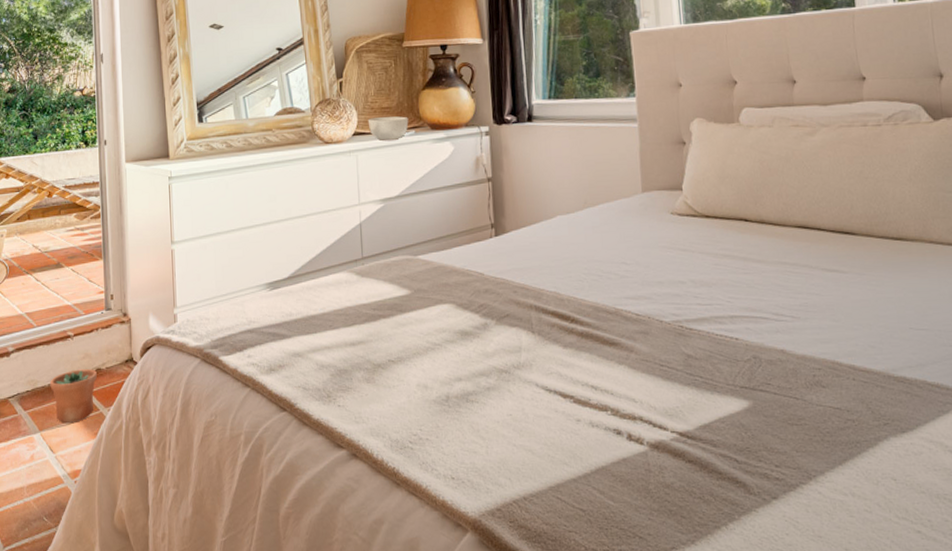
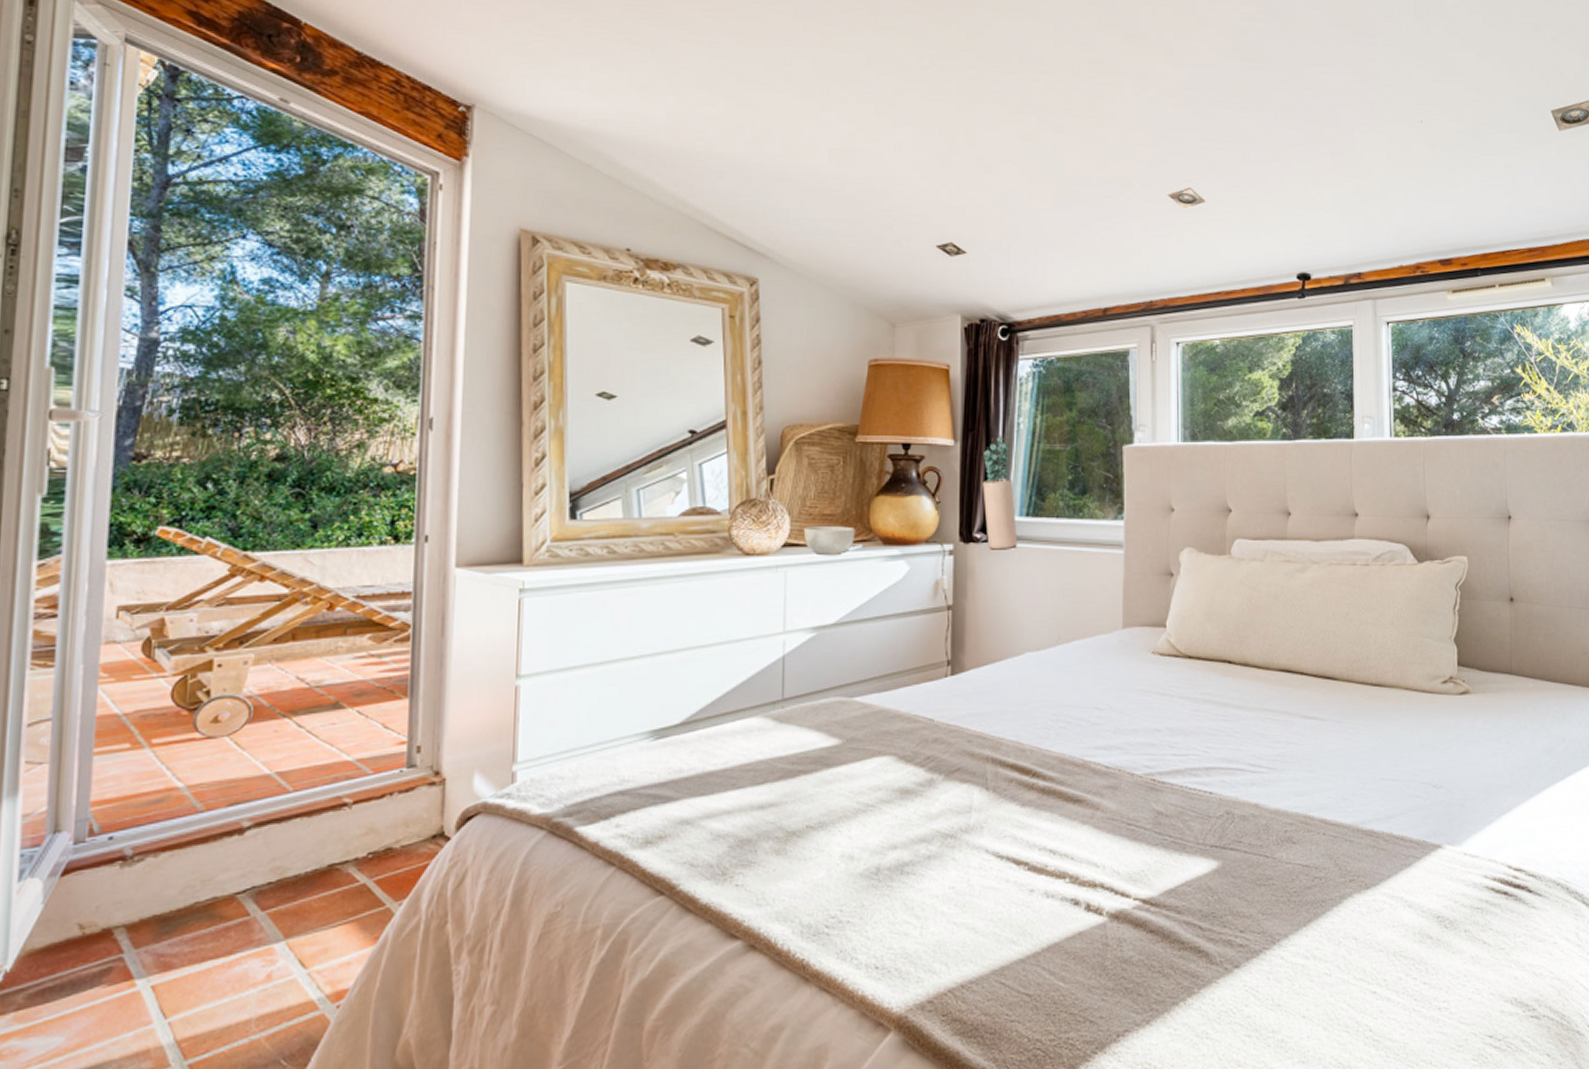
planter: present [50,369,97,423] -> none [308,849,385,925]
vase: none [508,31,543,130] -> present [982,435,1017,550]

